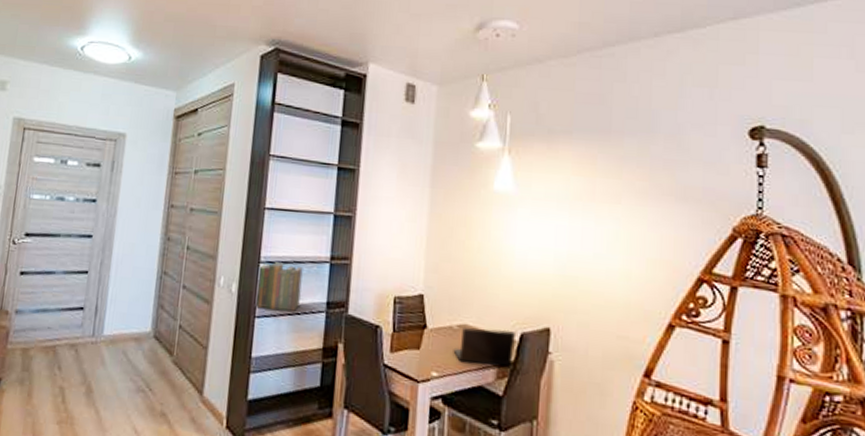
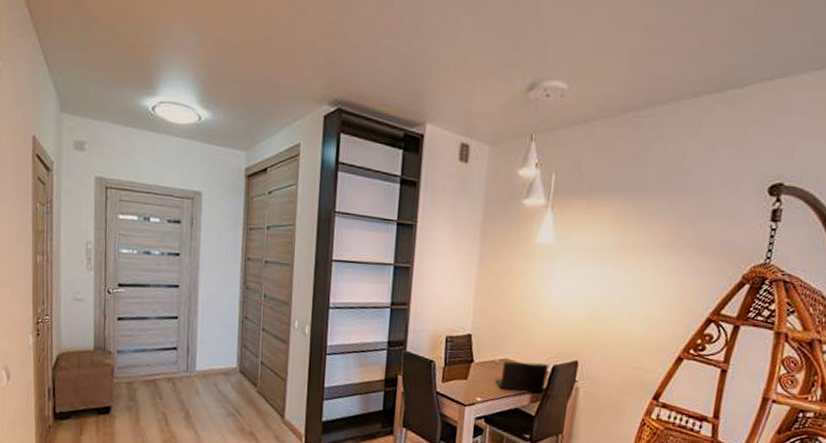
books: present [255,262,303,311] -> none [326,308,367,349]

